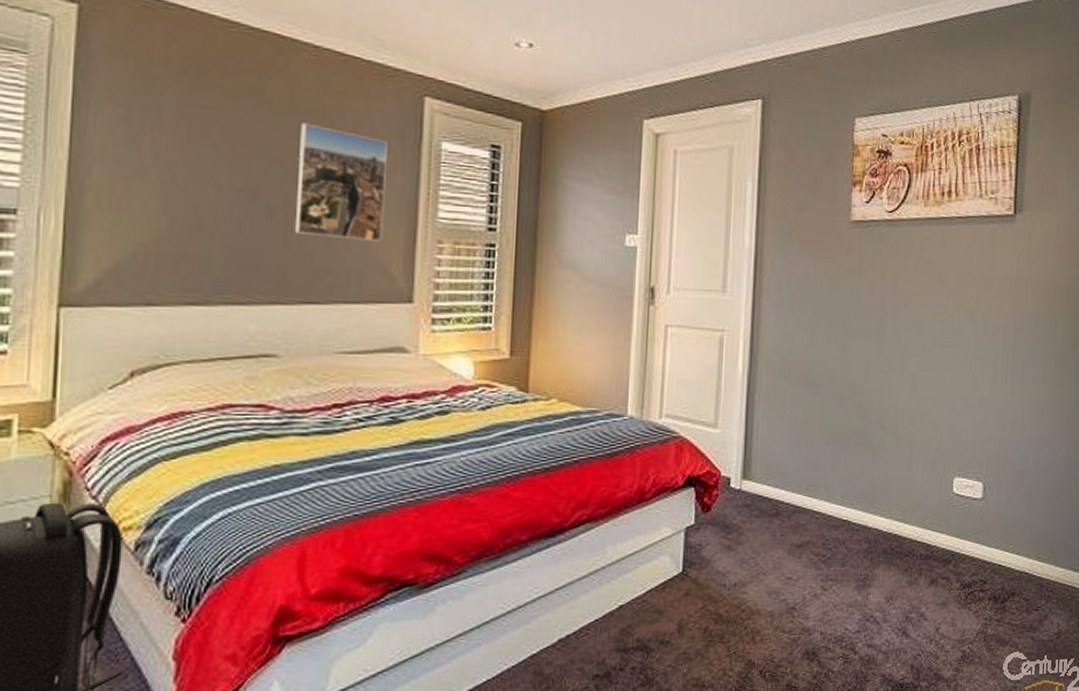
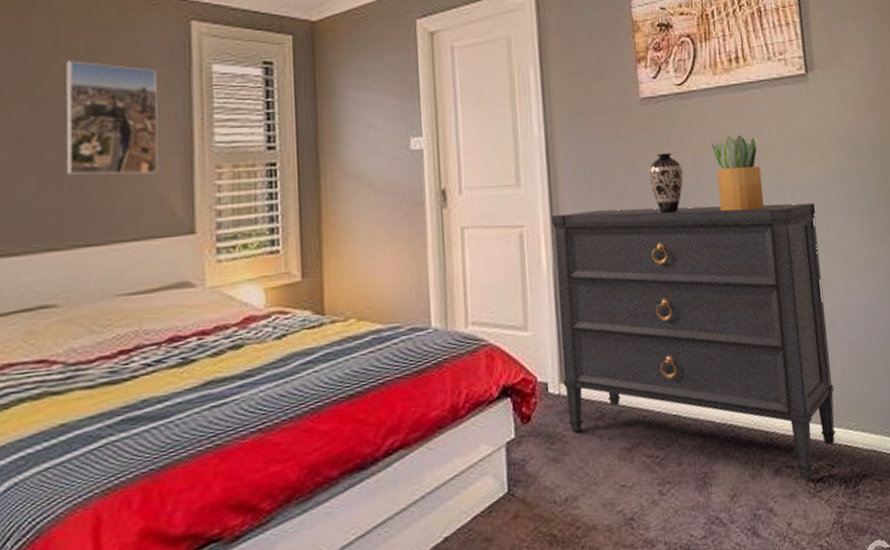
dresser: none [744,323,1004,592] -> present [551,202,836,480]
decorative vase: none [850,276,883,334] -> present [649,152,684,214]
potted plant: none [913,266,959,340] -> present [711,134,765,212]

